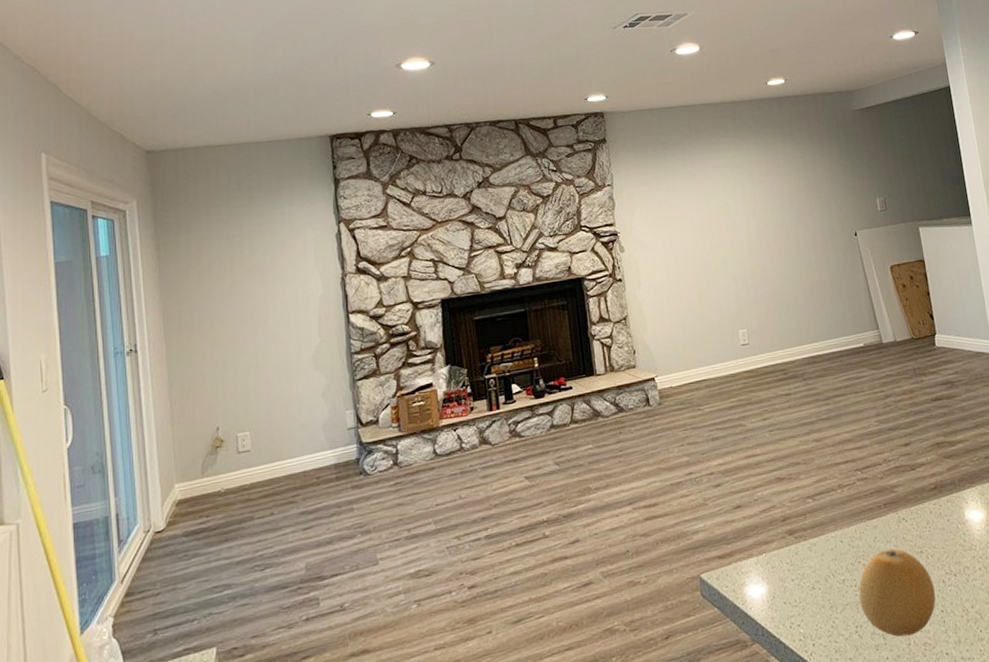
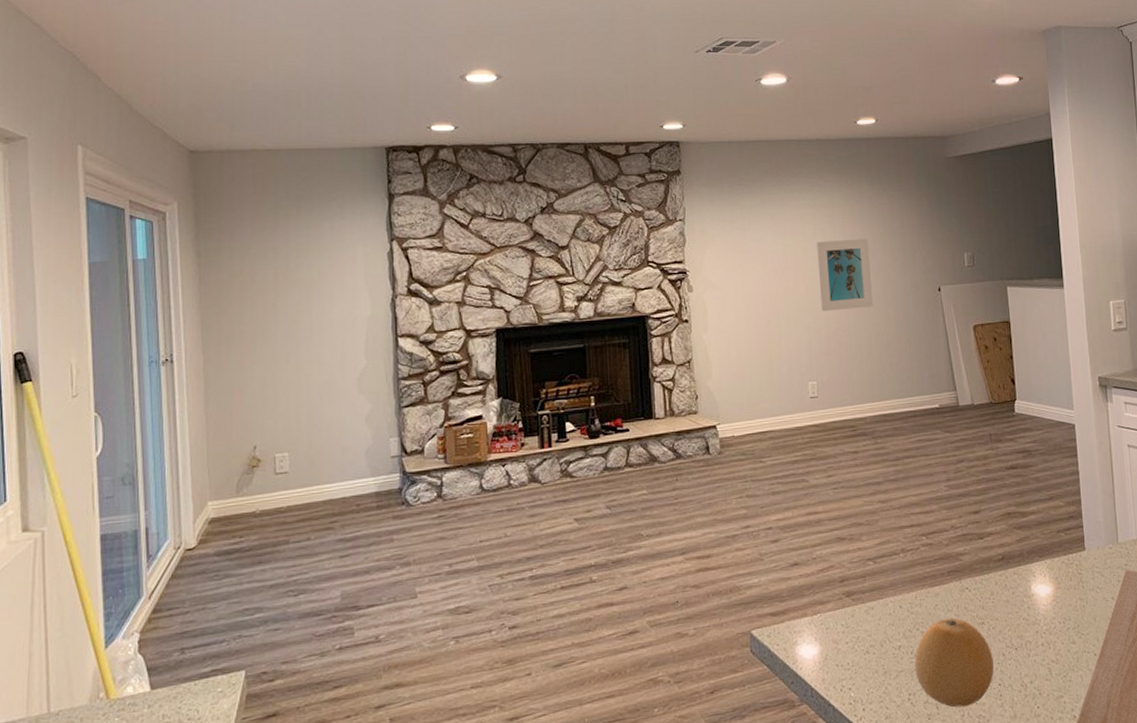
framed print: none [738,191,795,263] -> present [817,238,874,312]

